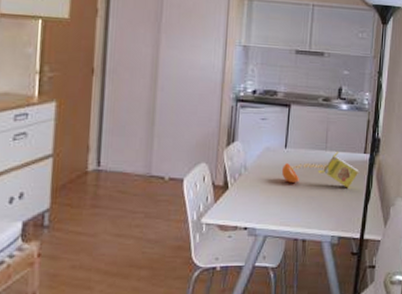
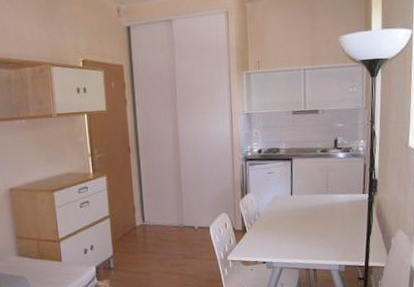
cereal box: present [281,151,359,188] -> none [289,193,360,225]

